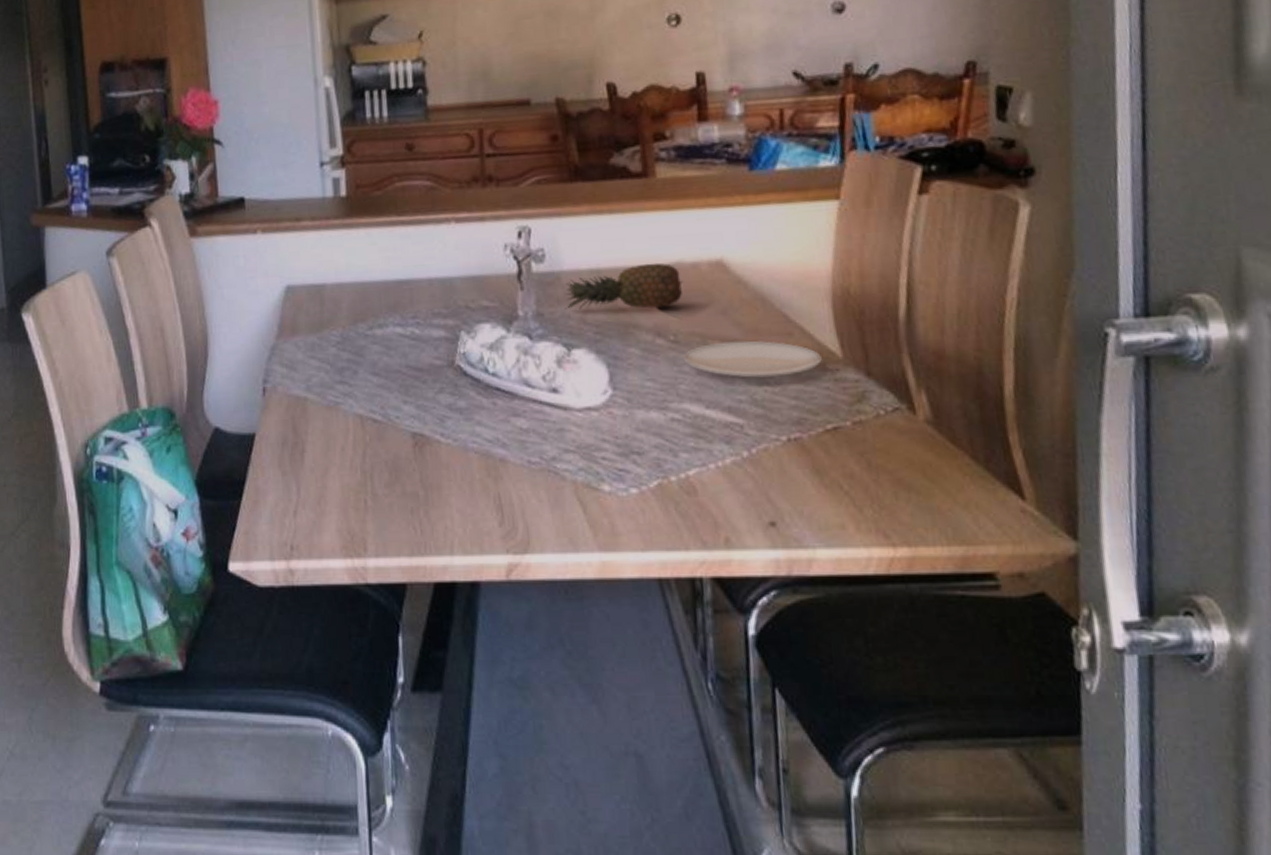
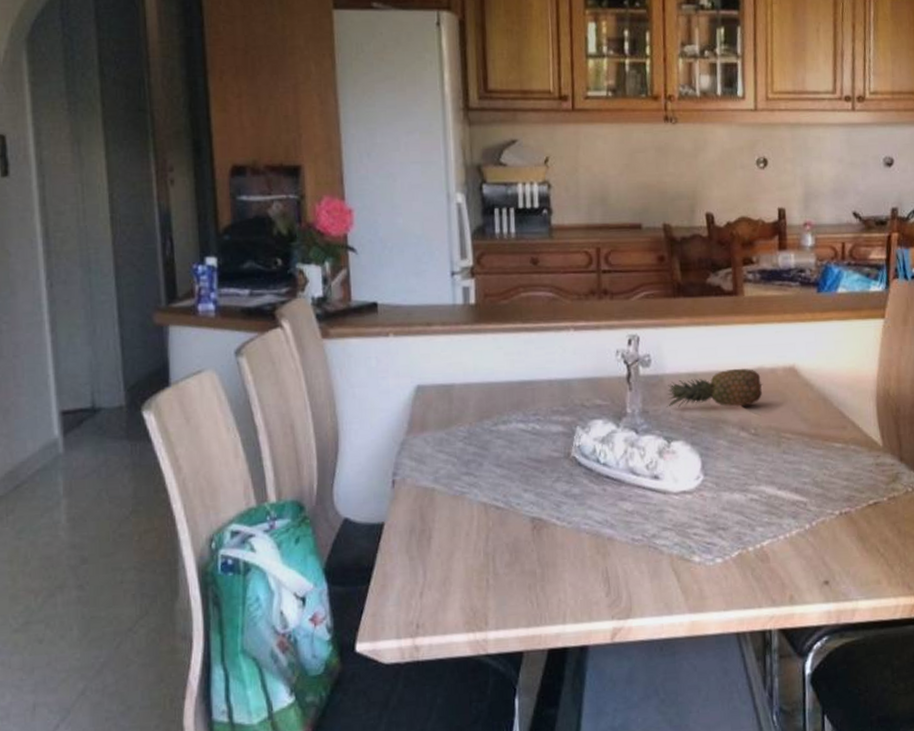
plate: present [683,340,822,378] -> none [762,433,867,464]

